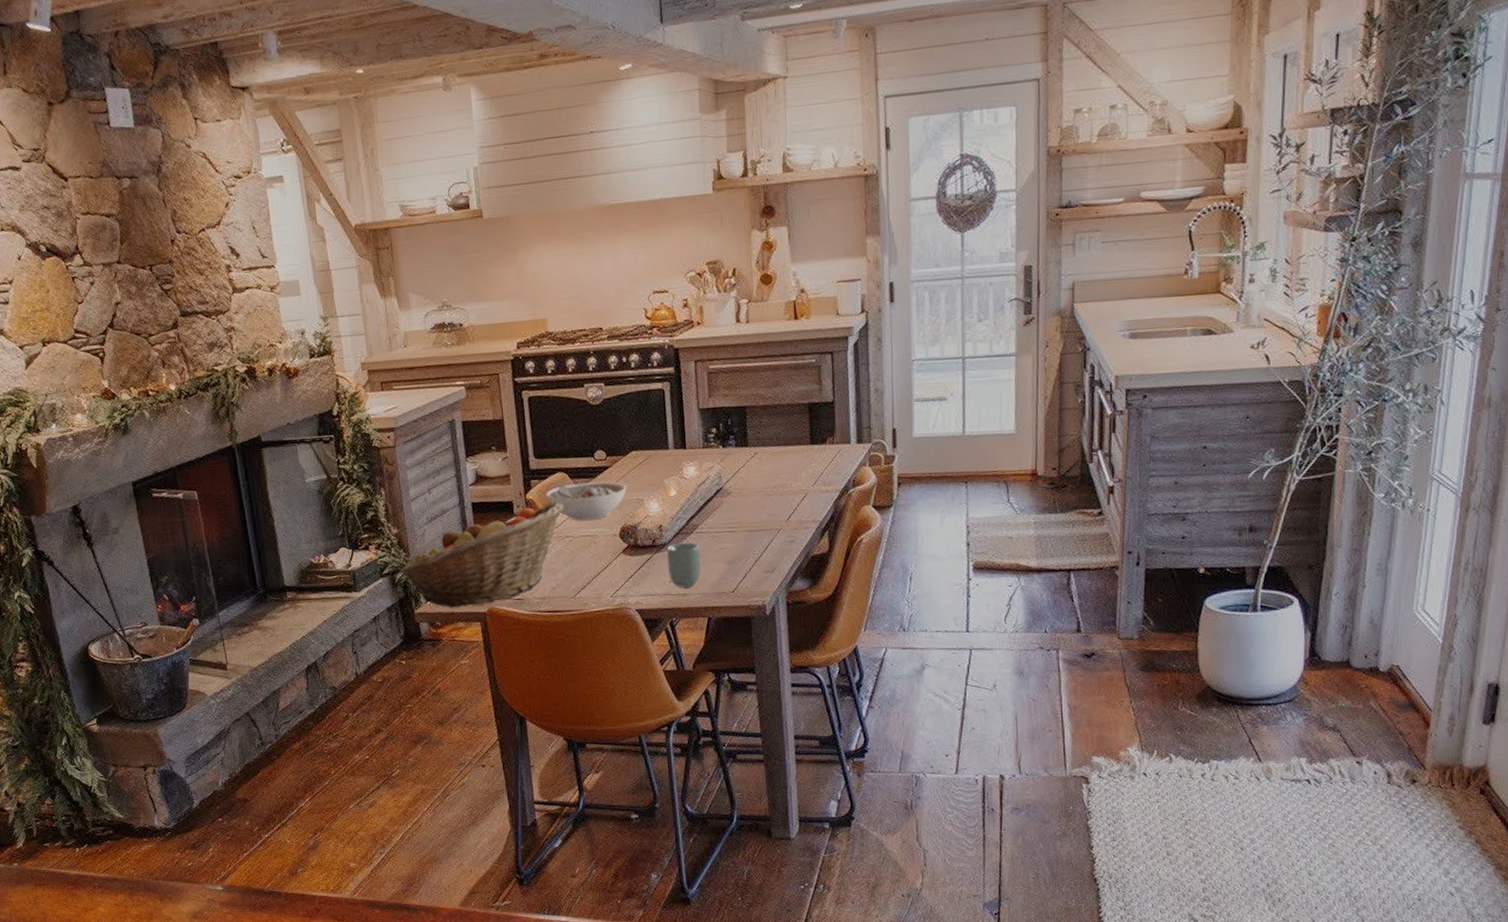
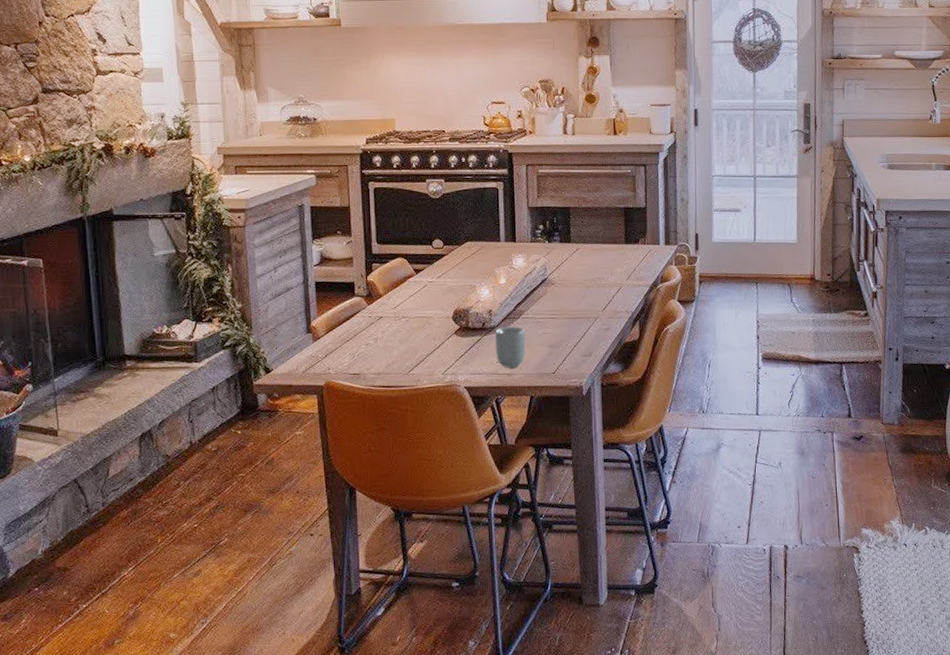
fruit basket: present [400,501,563,608] -> none [241,284,401,381]
bowl: present [546,481,626,521] -> none [386,267,460,303]

